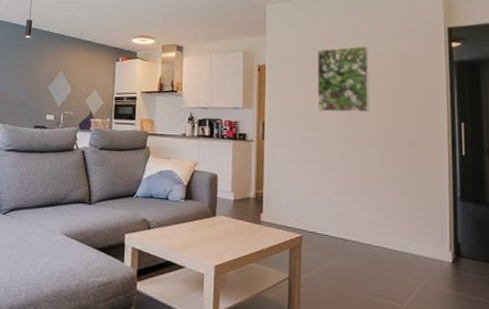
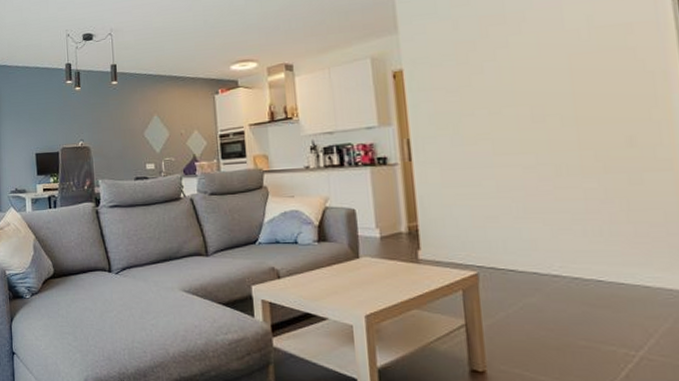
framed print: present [316,46,369,113] -> none [474,23,559,117]

